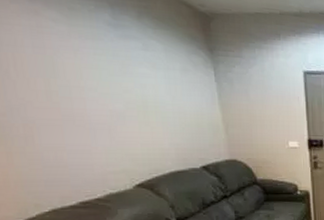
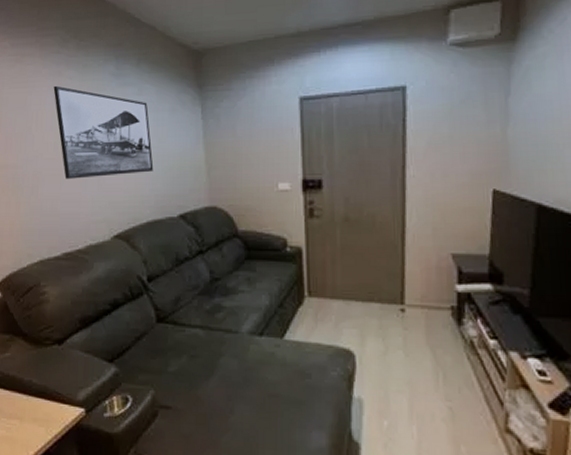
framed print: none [31,26,171,131] -> present [53,85,154,179]

